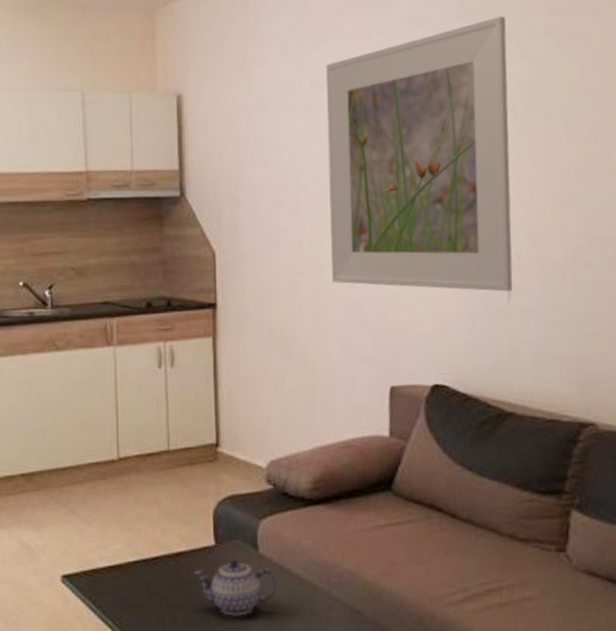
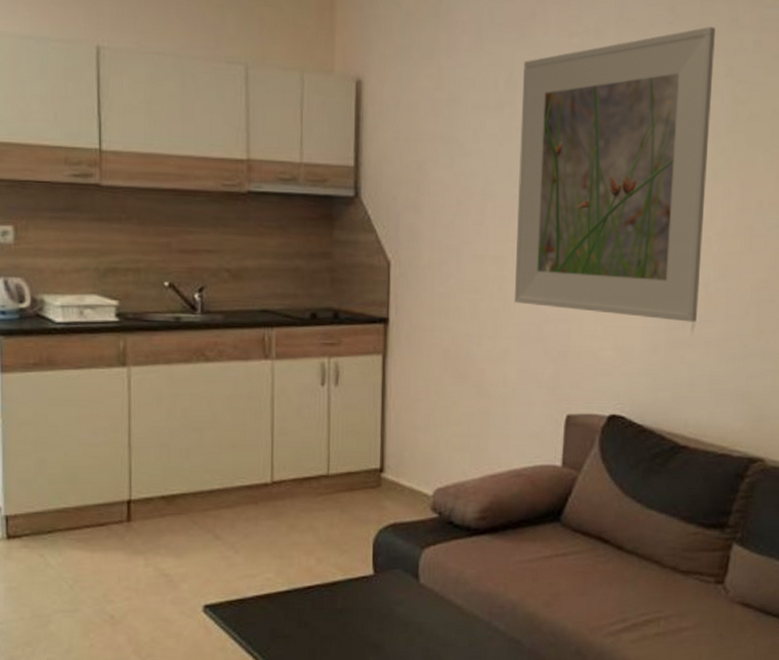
teapot: present [194,559,278,616] -> none [350,589,437,647]

